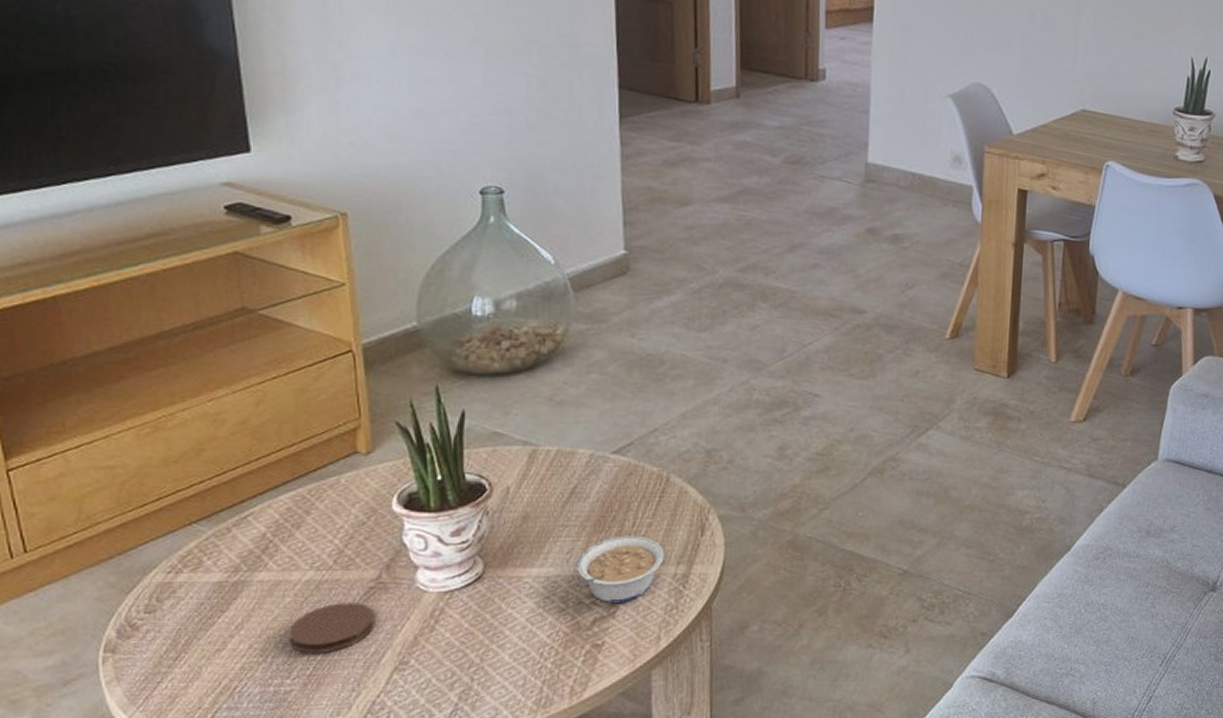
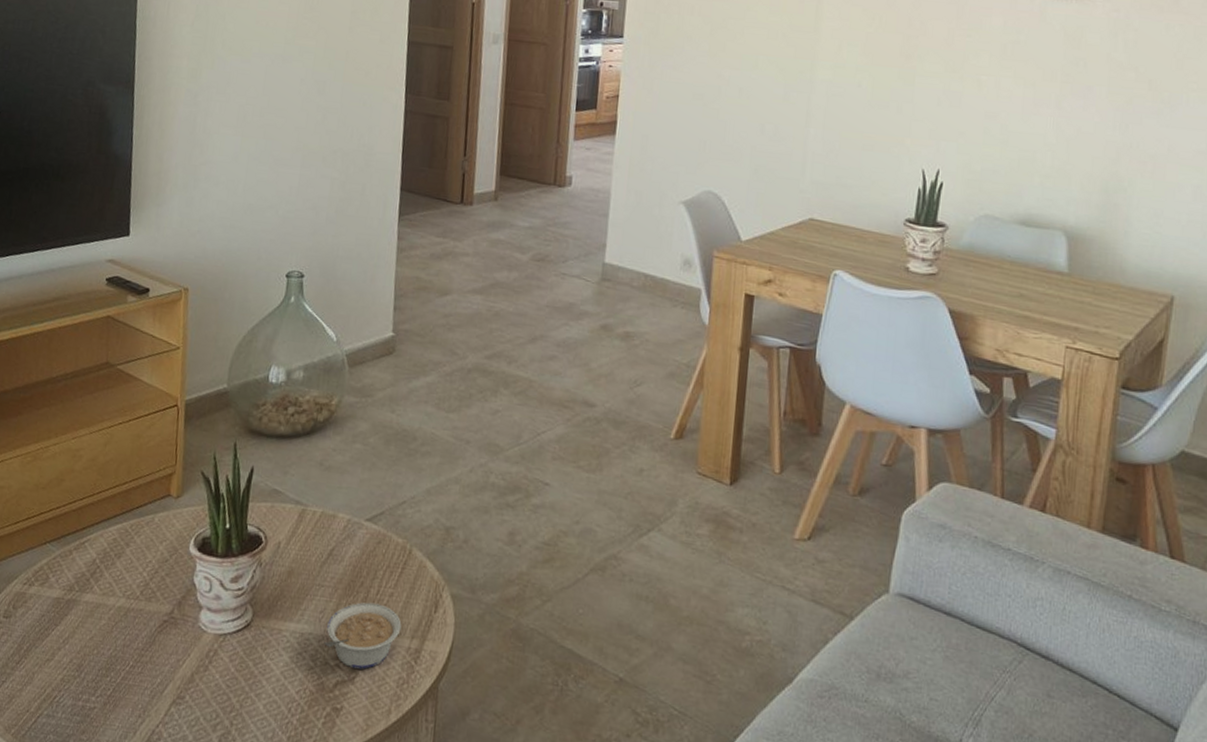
coaster: present [289,602,375,653] -> none [99,631,165,677]

